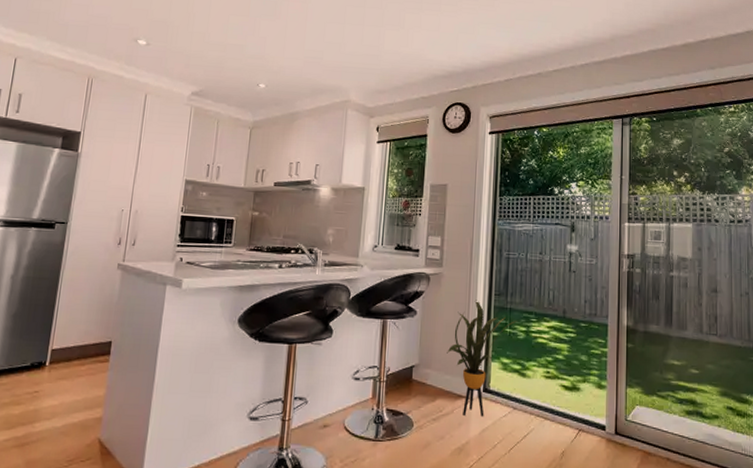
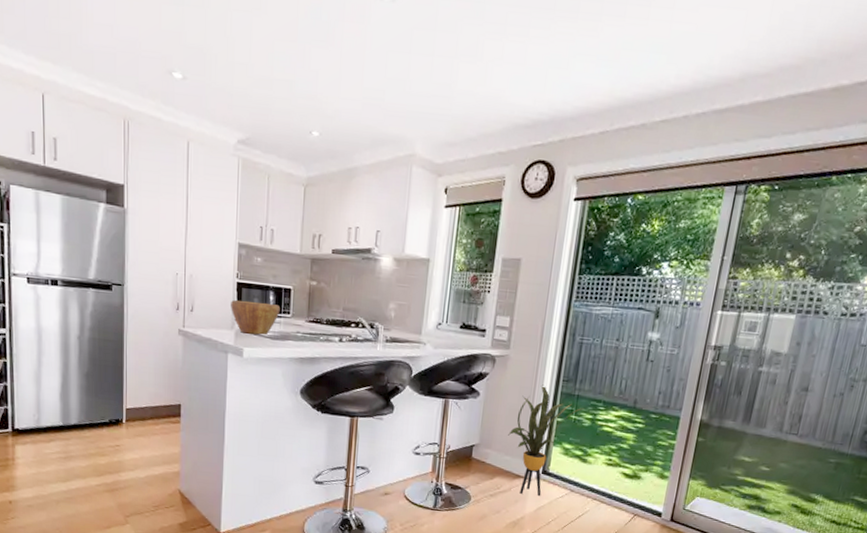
bowl: none [173,233,223,266] -> present [231,300,281,336]

